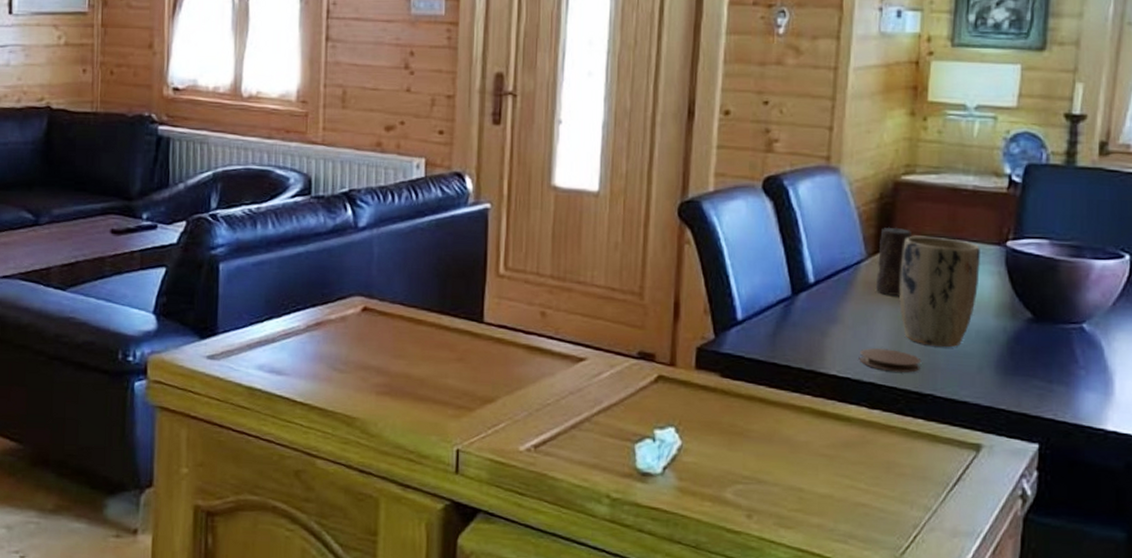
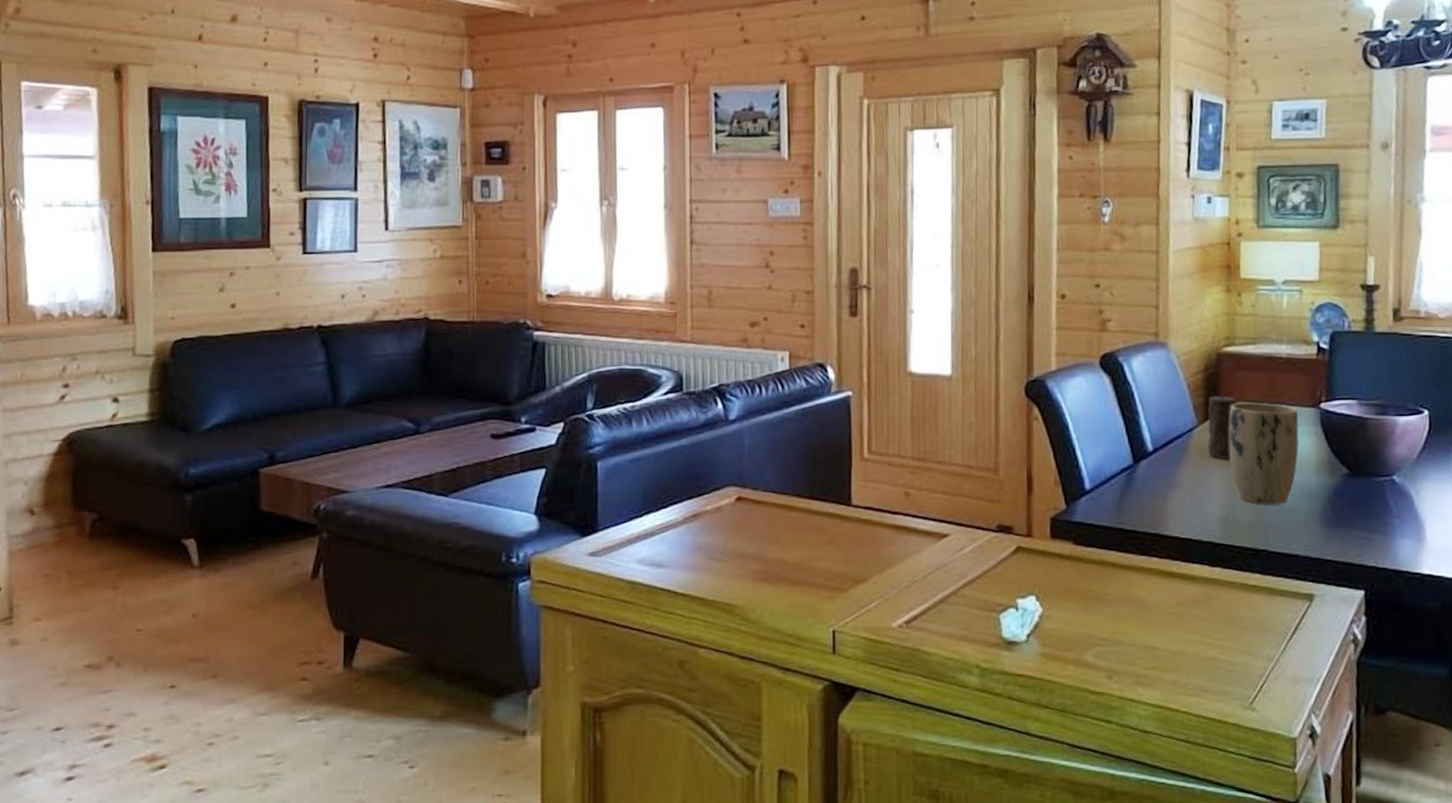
coaster: present [859,348,922,373] -> none [1198,509,1254,531]

